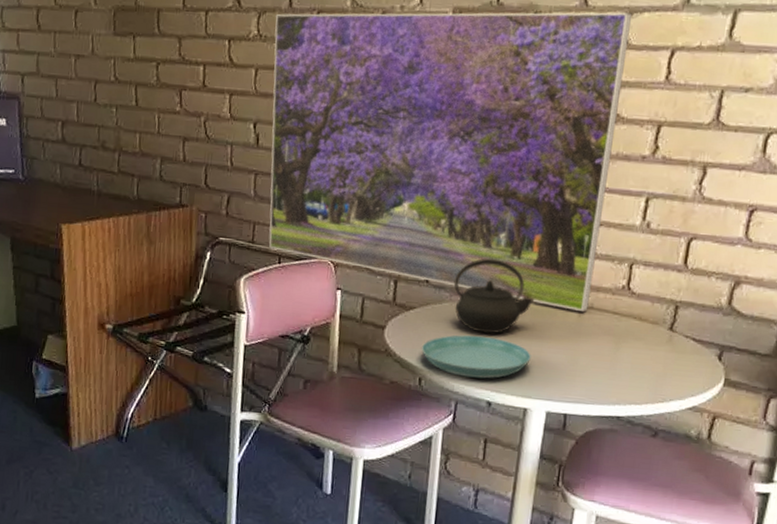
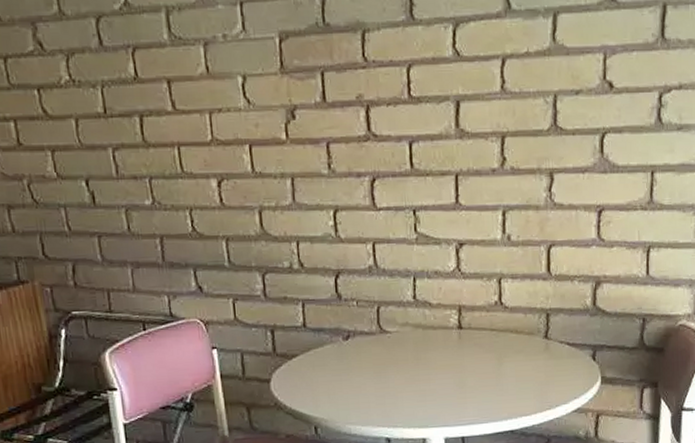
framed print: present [269,12,633,311] -> none [86,23,467,333]
saucer: present [422,335,531,379] -> none [311,373,421,418]
kettle: present [454,258,535,334] -> none [332,292,414,370]

